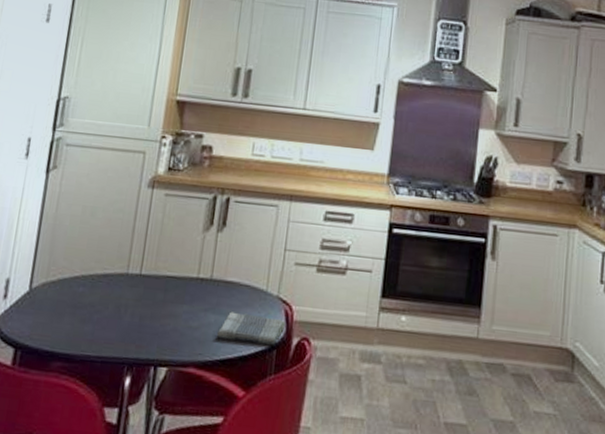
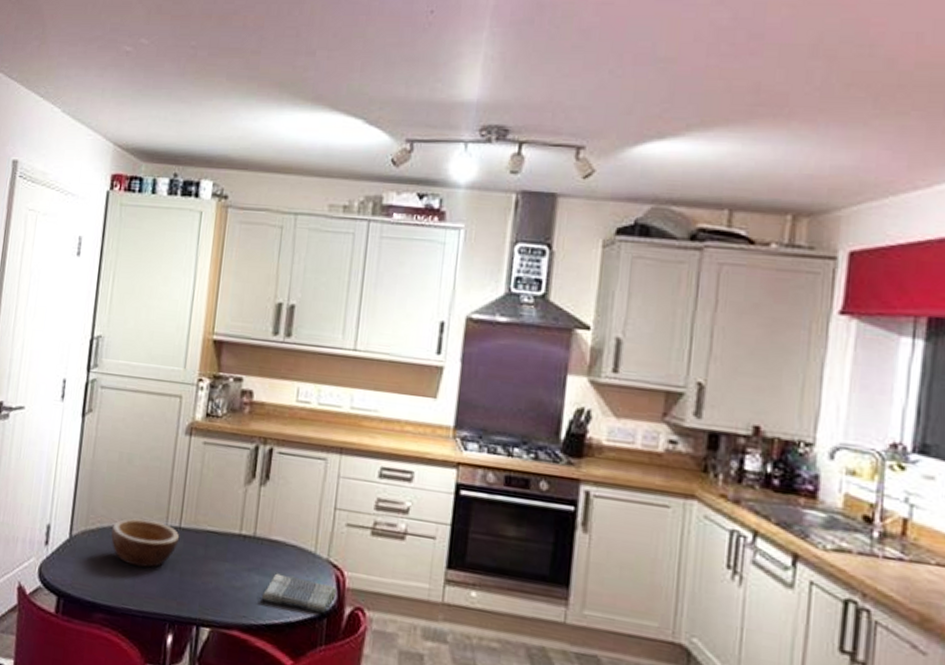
bowl: none [72,268,140,315] -> present [111,518,180,568]

